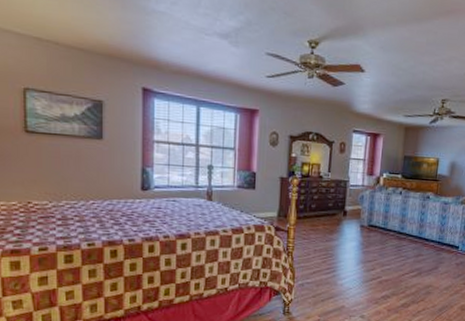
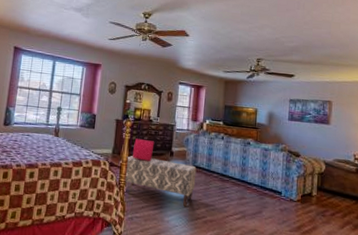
bench: none [293,218,372,269] -> present [125,156,197,207]
storage bin: none [301,197,326,223] -> present [133,138,155,162]

